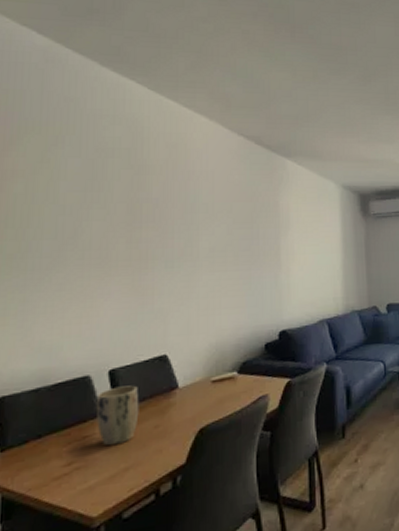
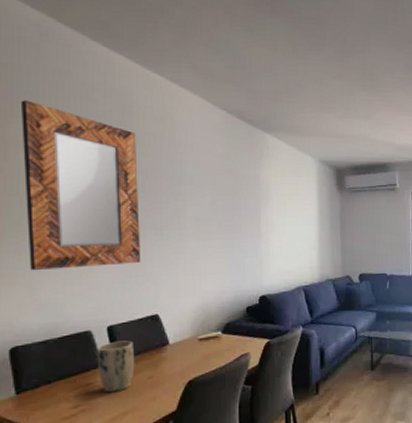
home mirror: none [20,127,148,311] -> present [20,100,140,271]

